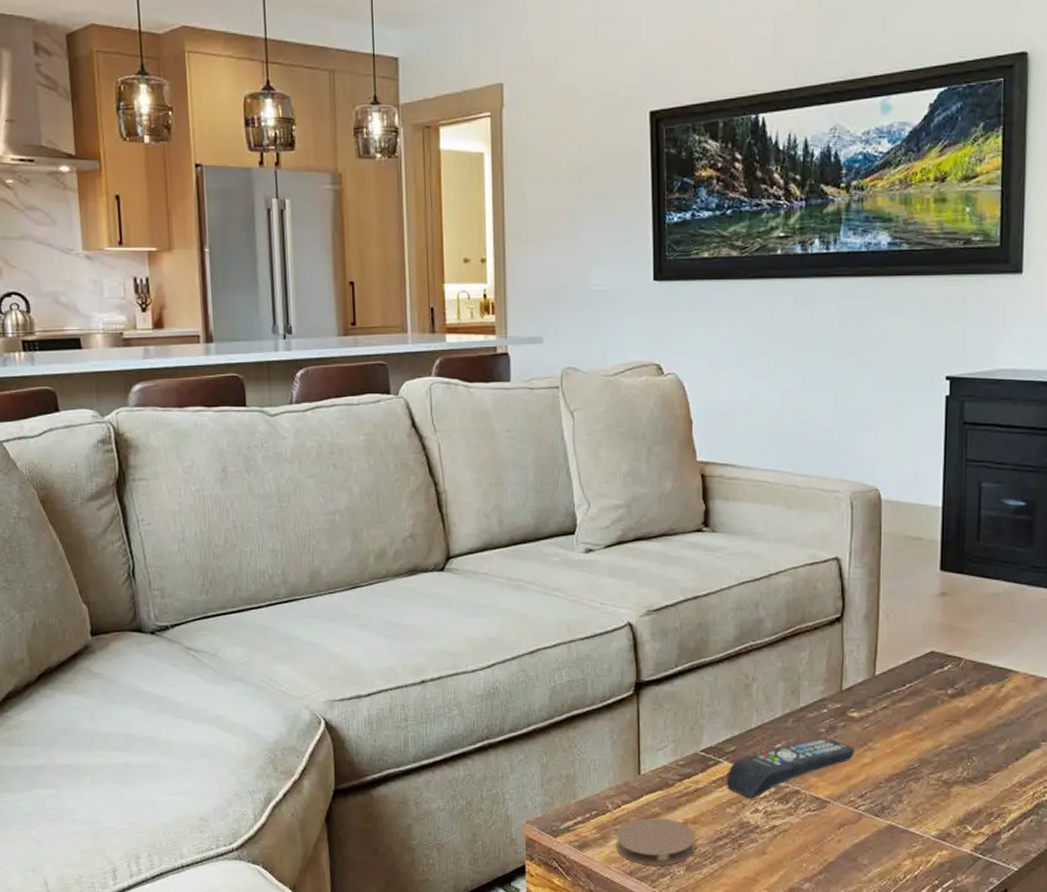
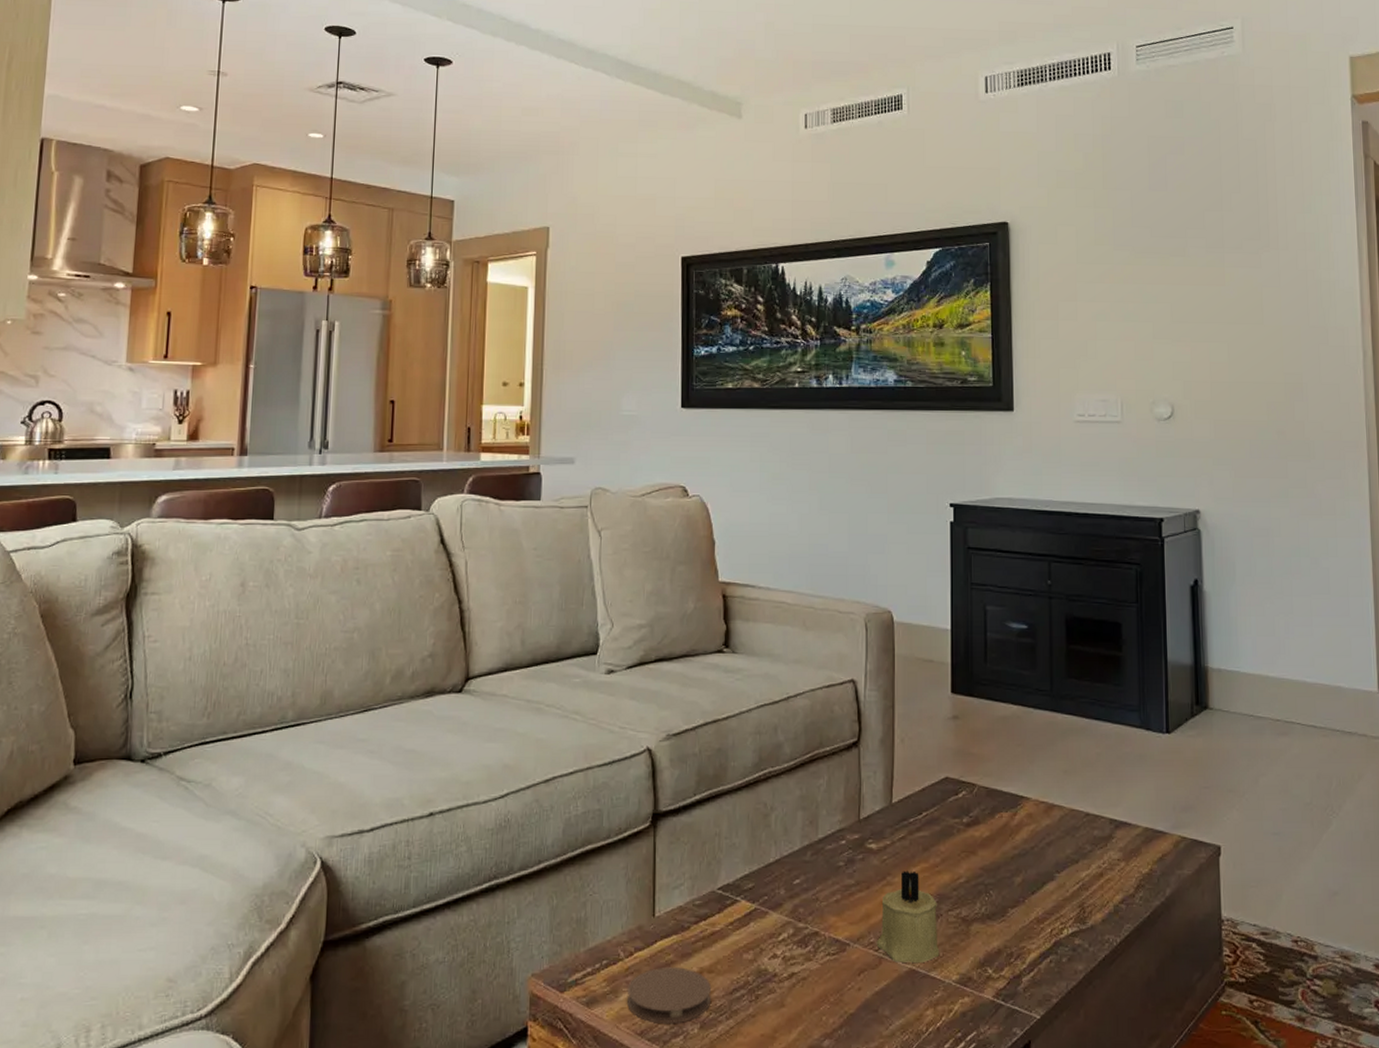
remote control: present [726,738,855,799] -> none [744,872,874,943]
candle: none [856,737,920,820] -> present [876,870,940,964]

